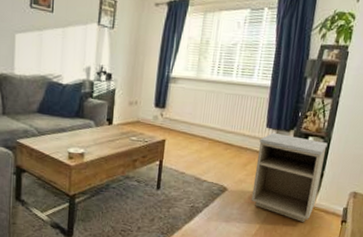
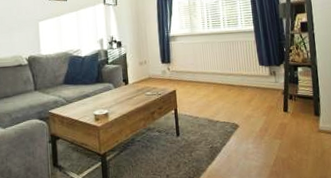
nightstand: present [251,132,328,222] -> none [256,68,321,146]

